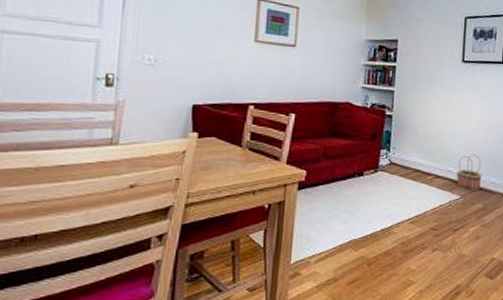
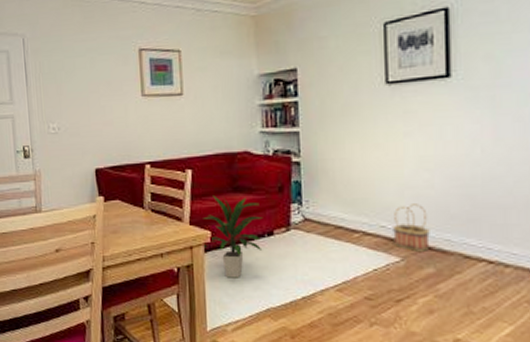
indoor plant: none [297,139,356,214] -> present [203,196,263,278]

